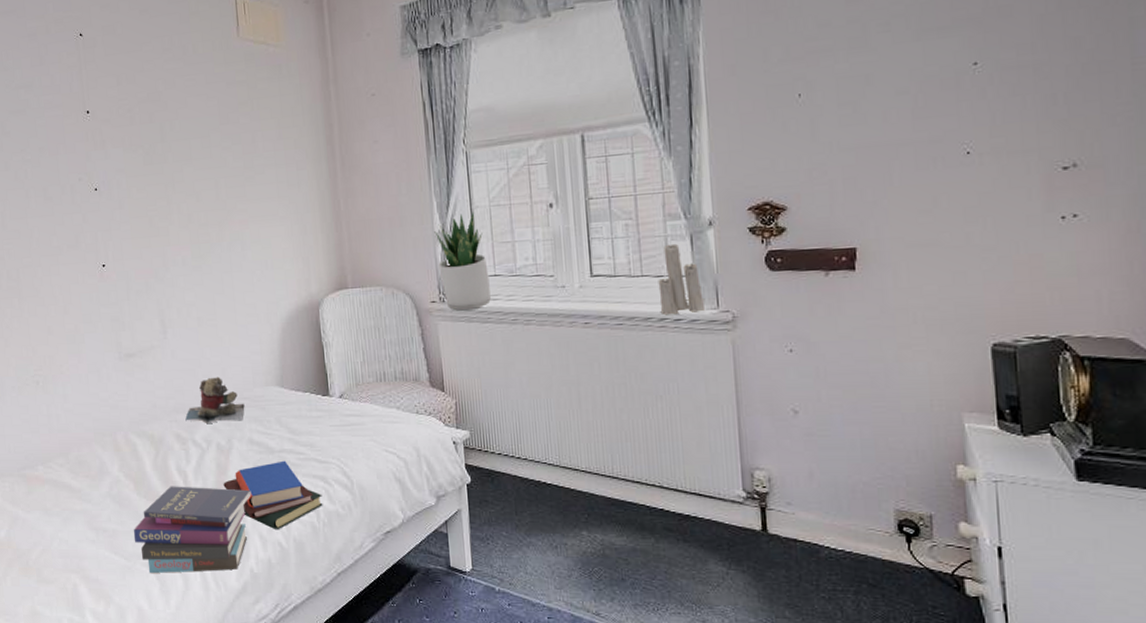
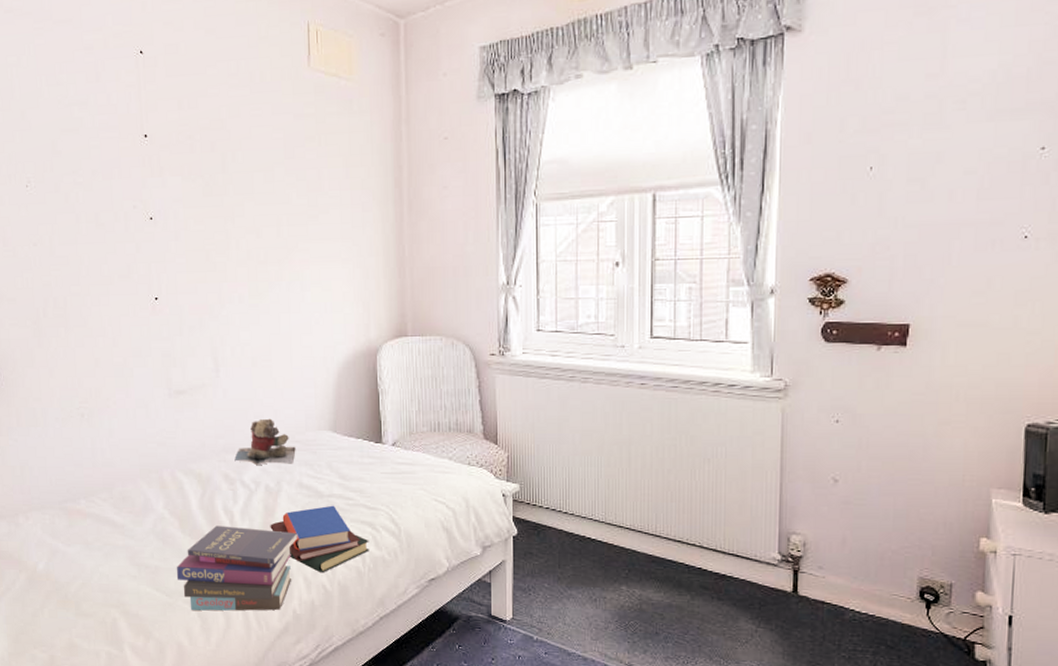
planter: present [434,211,491,311] -> none [498,265,550,365]
candle: present [658,236,706,316] -> none [715,302,760,380]

